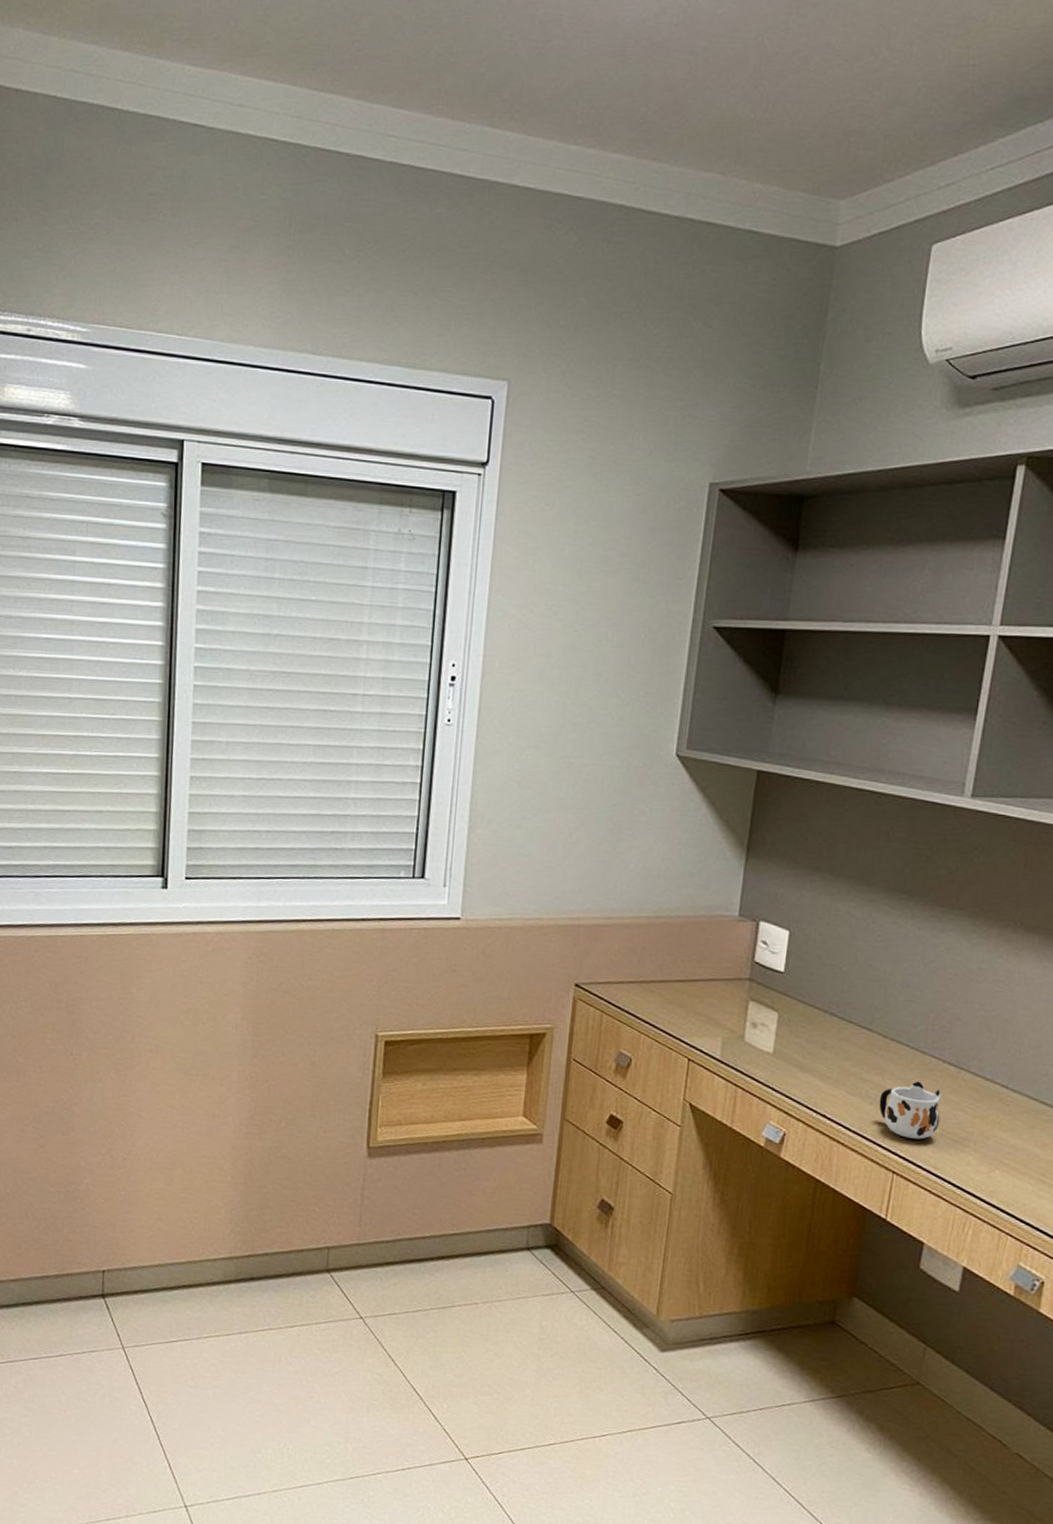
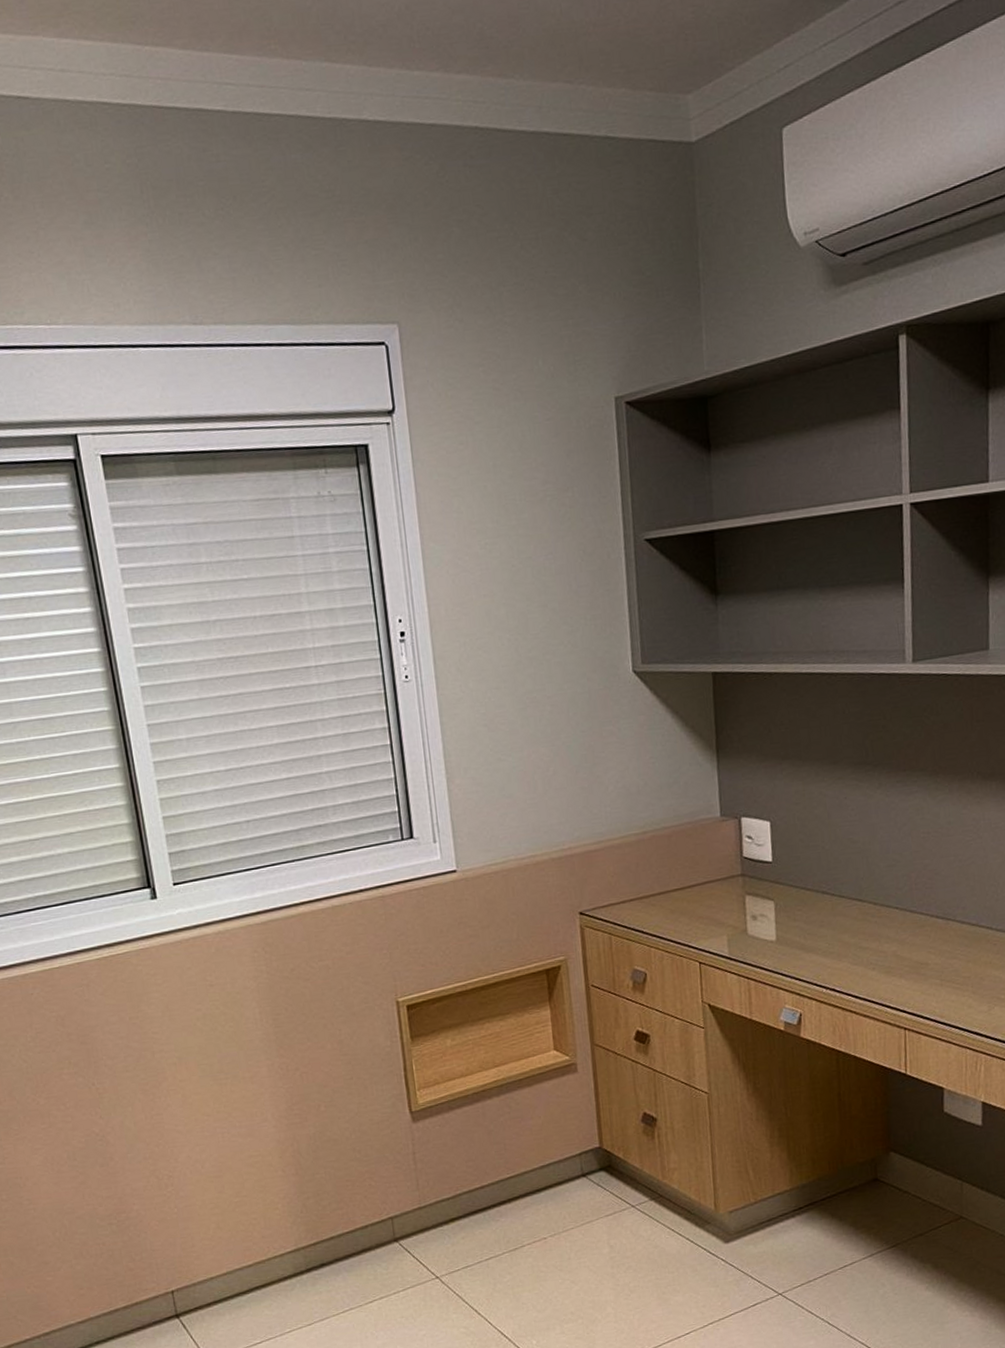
mug: present [879,1081,941,1140] -> none [880,939,938,995]

